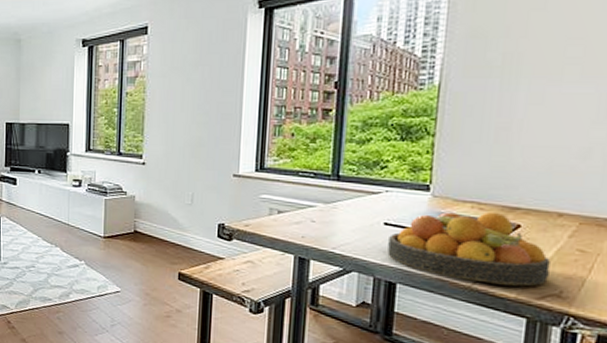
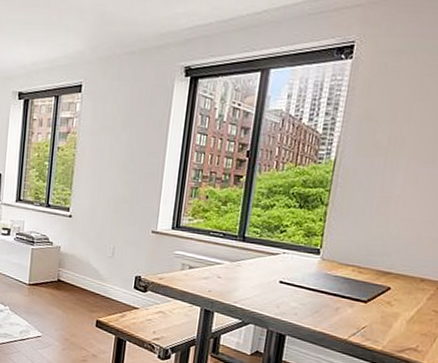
fruit bowl: present [387,211,550,286] -> none [280,273,411,341]

